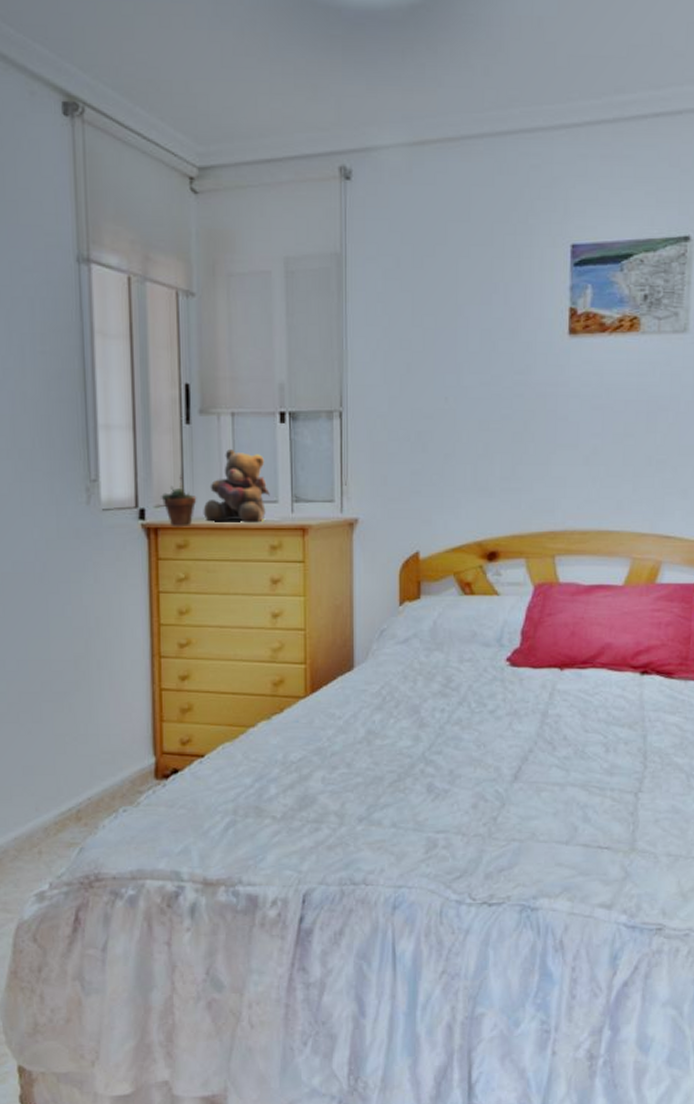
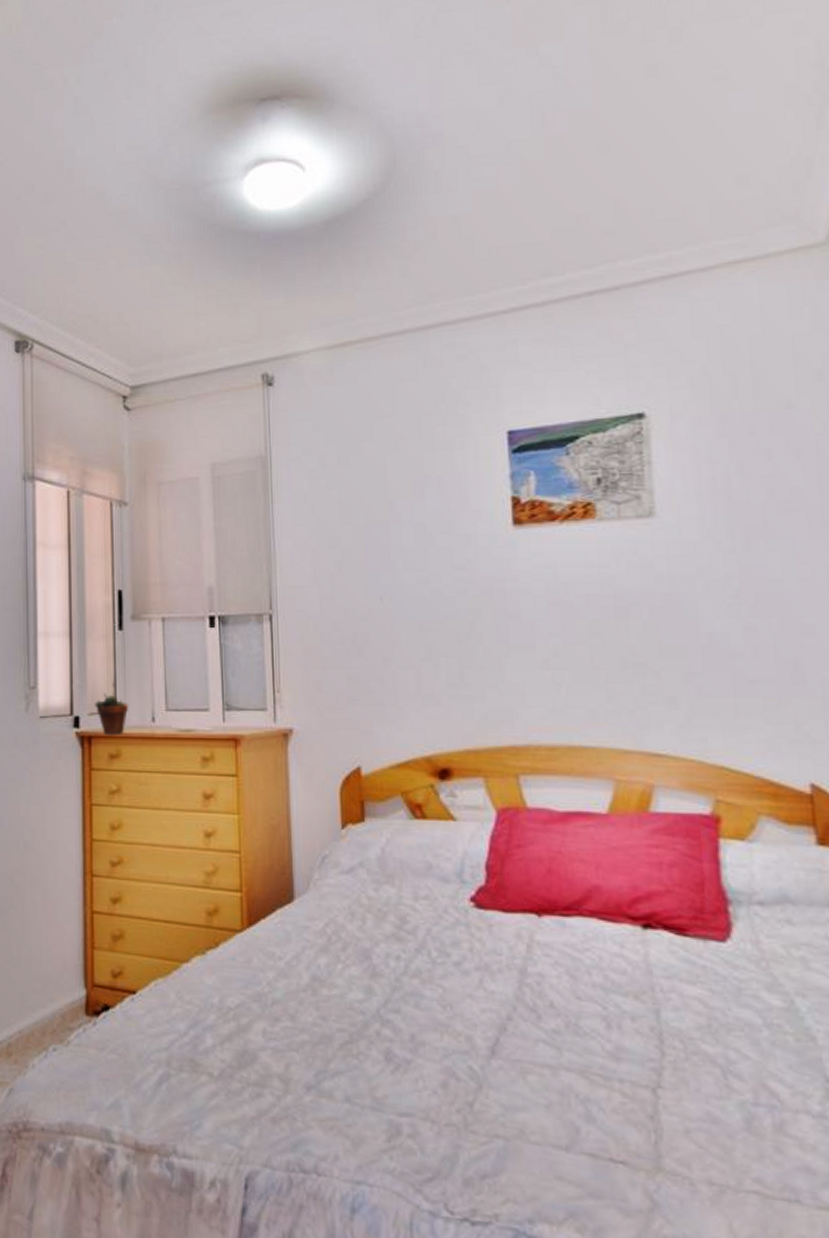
teddy bear: present [203,448,270,524] -> none [135,654,201,733]

